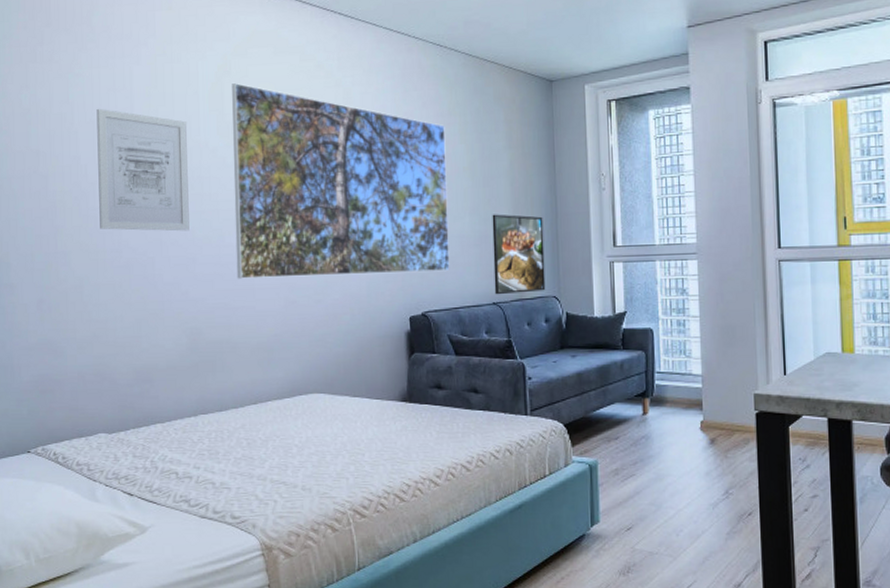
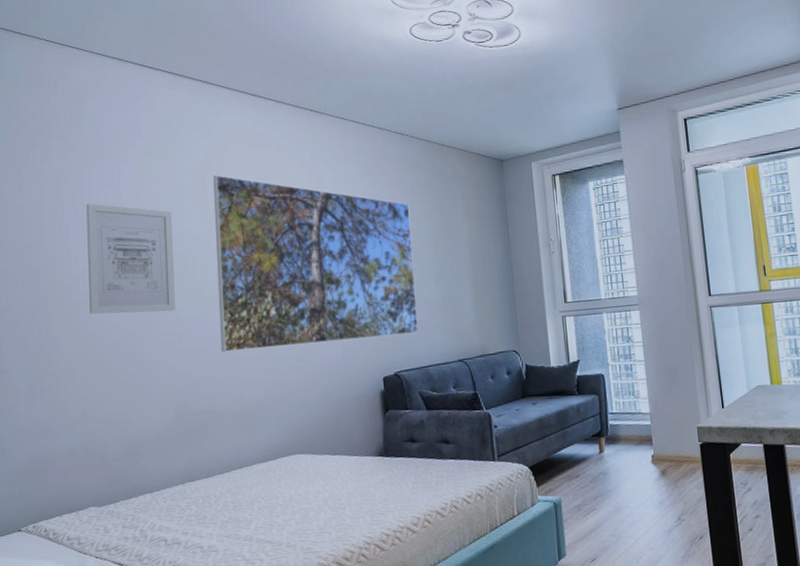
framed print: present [492,214,546,295] -> none [454,279,506,353]

